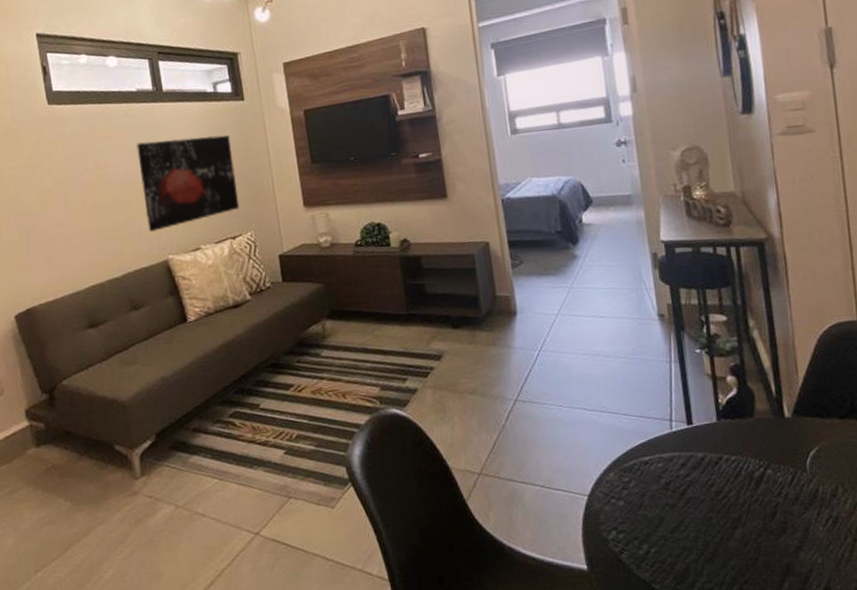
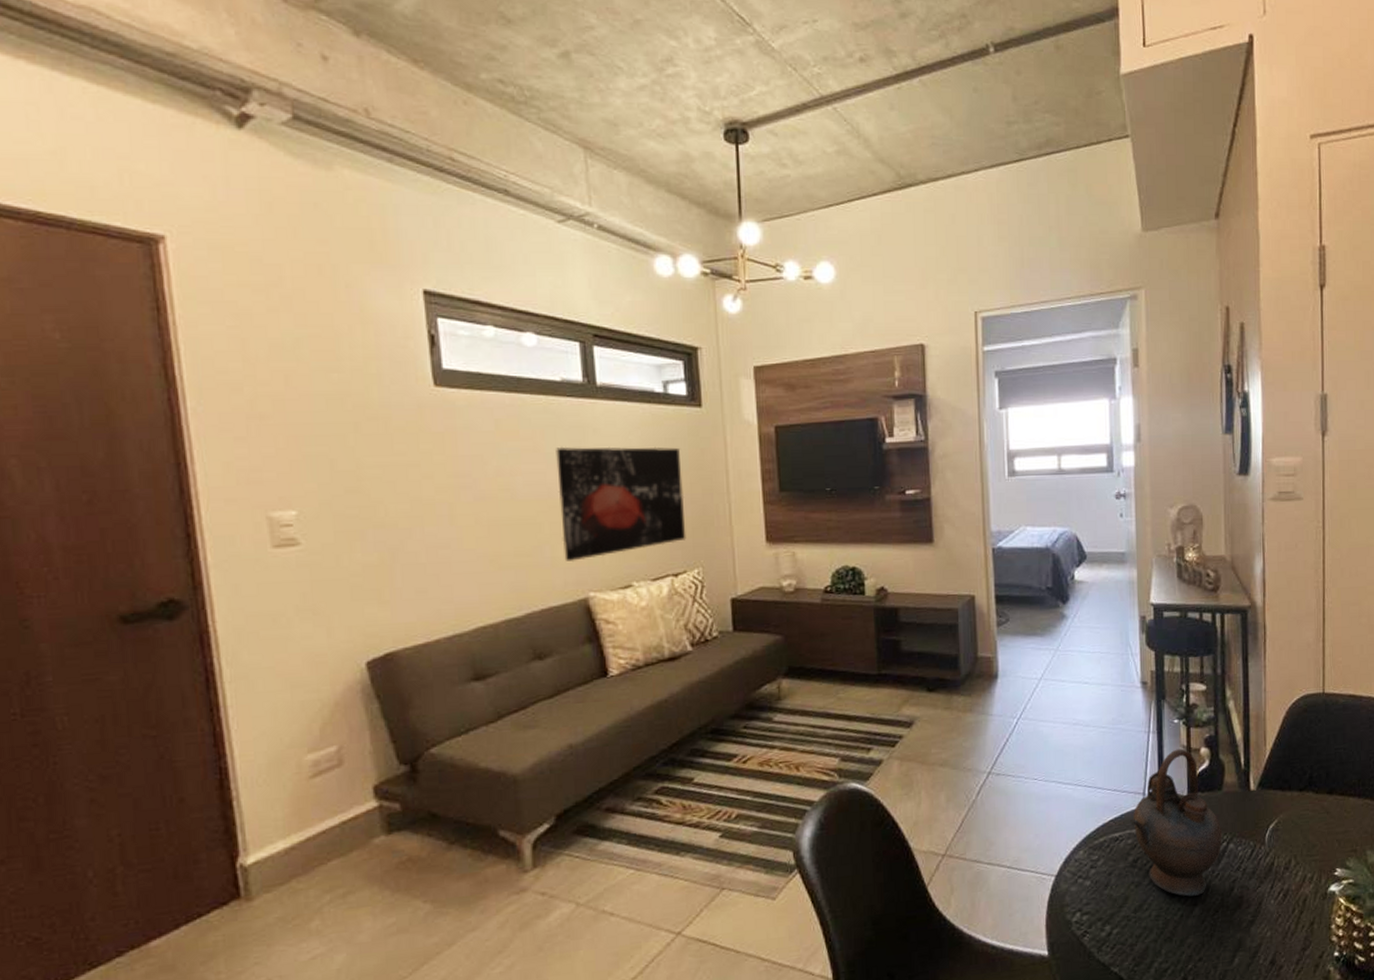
teapot: none [659,377,759,520] -> present [1130,748,1222,897]

